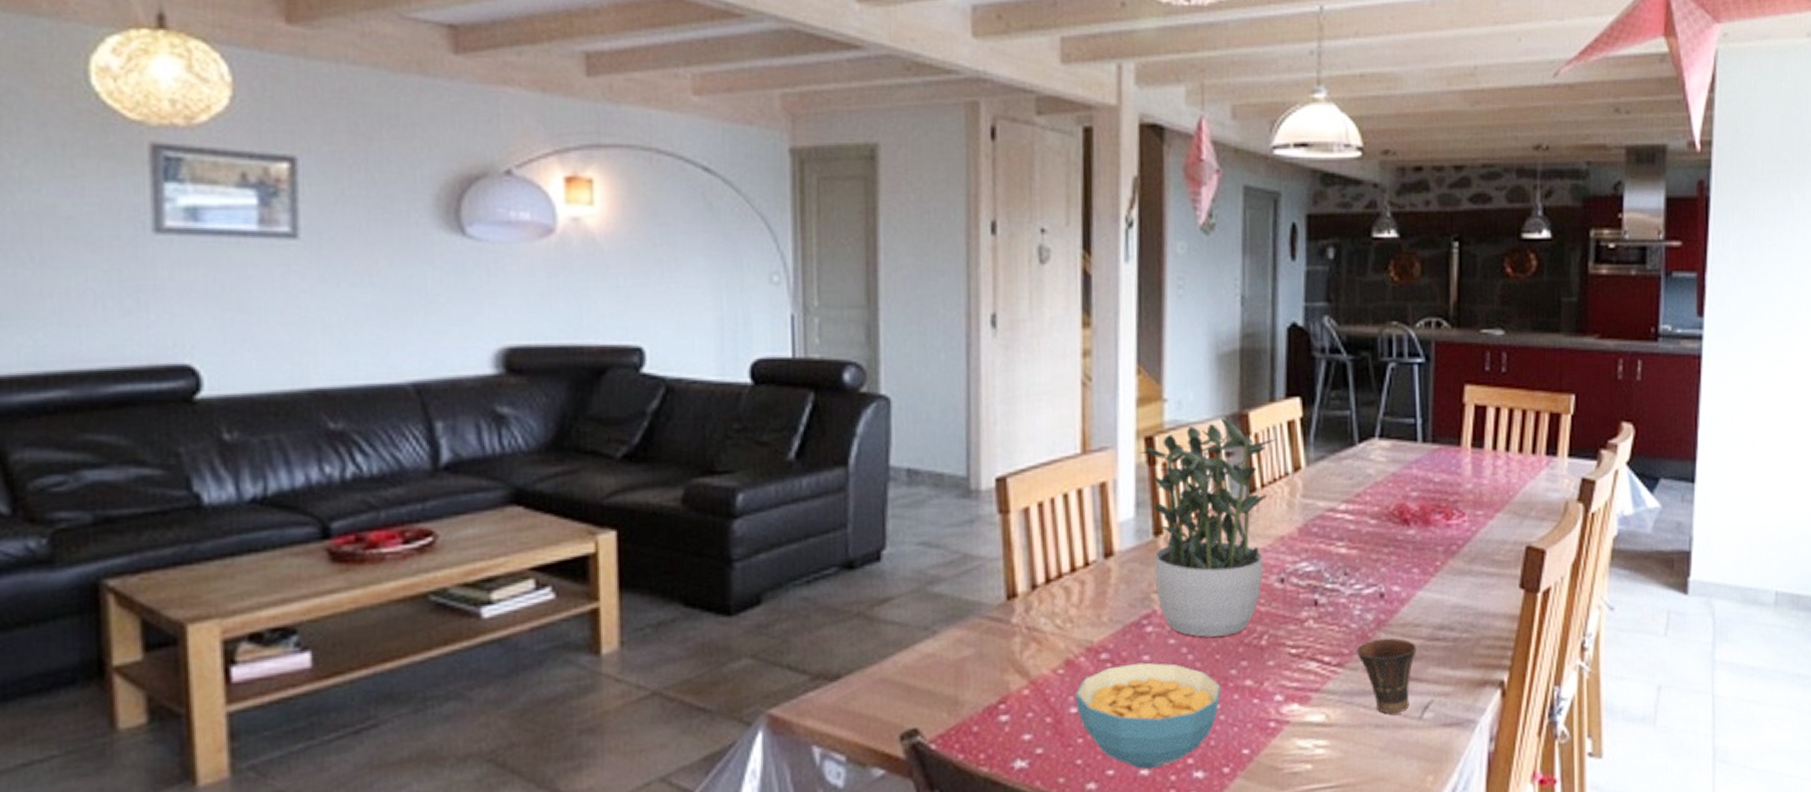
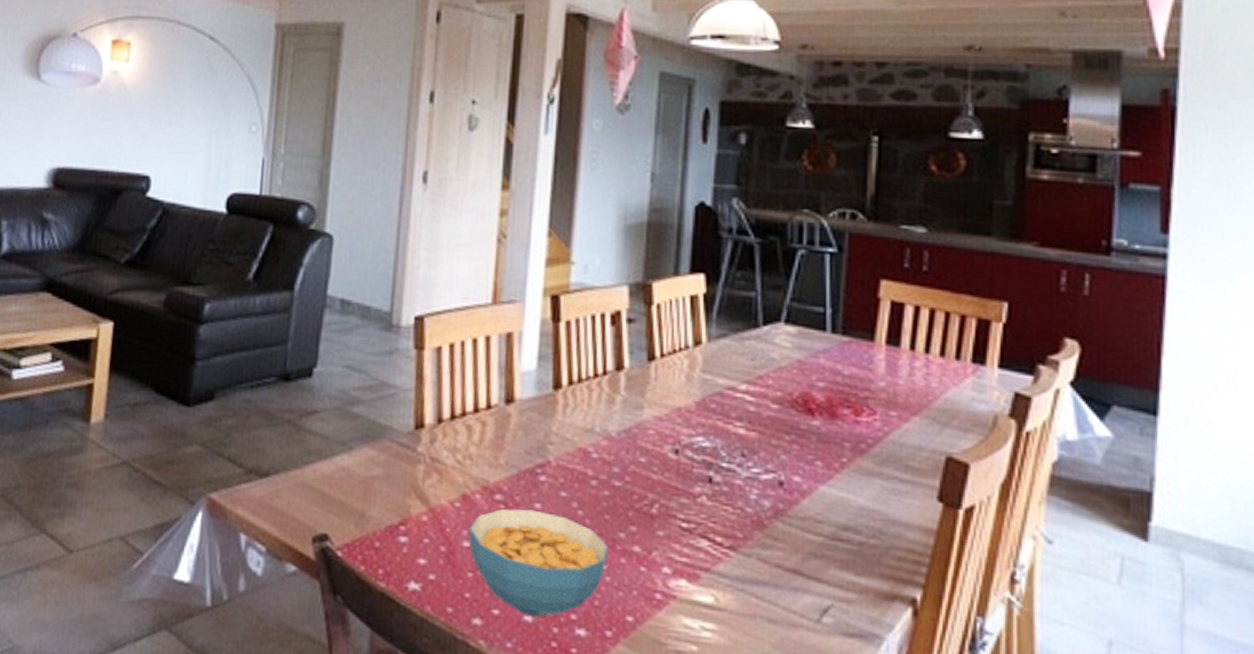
potted plant: present [1139,416,1277,638] -> none [545,284,679,498]
cup: present [1356,638,1416,714] -> none [751,528,817,611]

